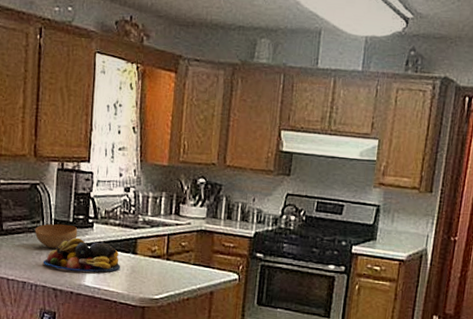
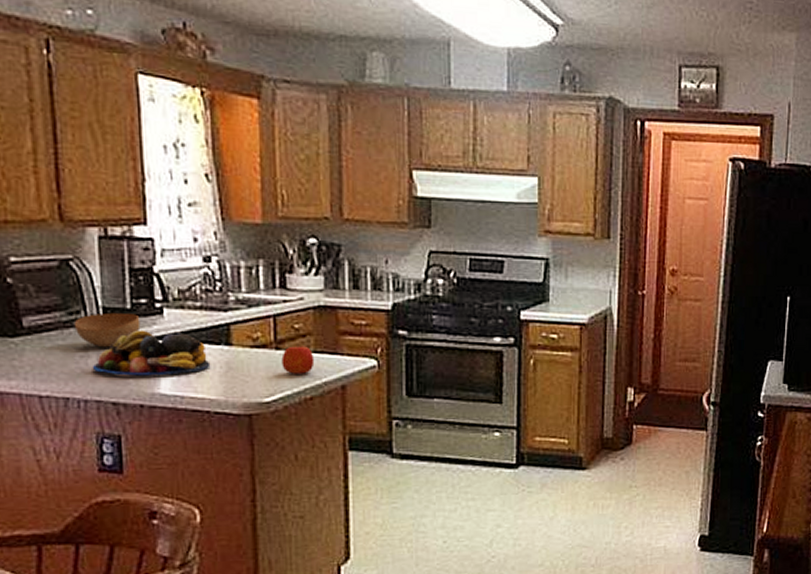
apple: none [169,256,193,281] -> present [281,343,315,374]

